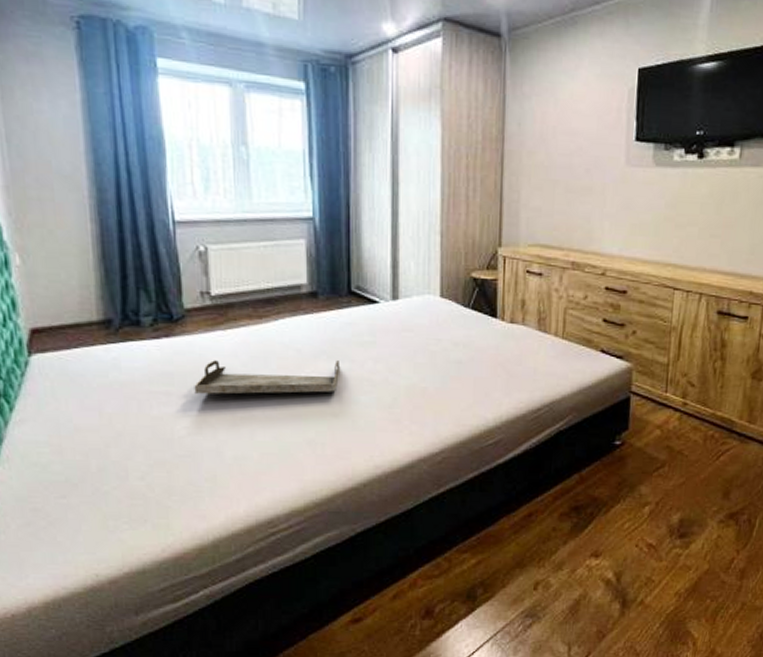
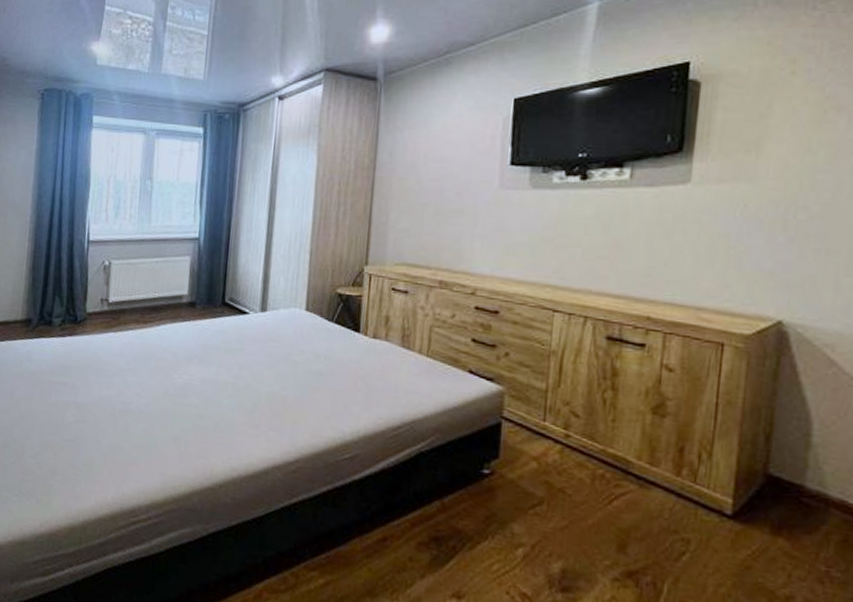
serving tray: present [194,360,341,394] -> none [85,358,209,394]

